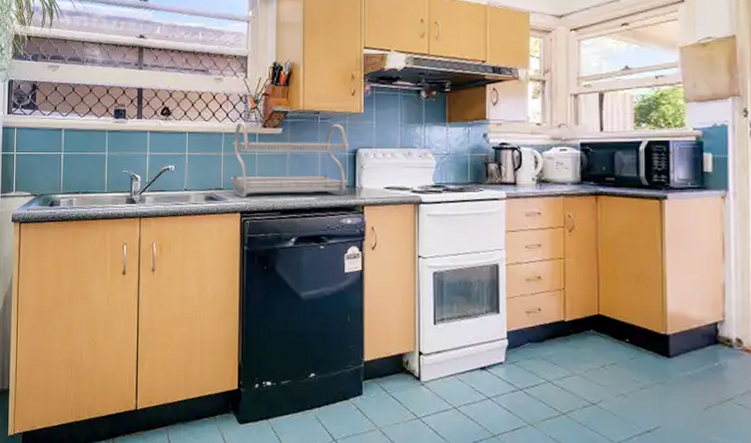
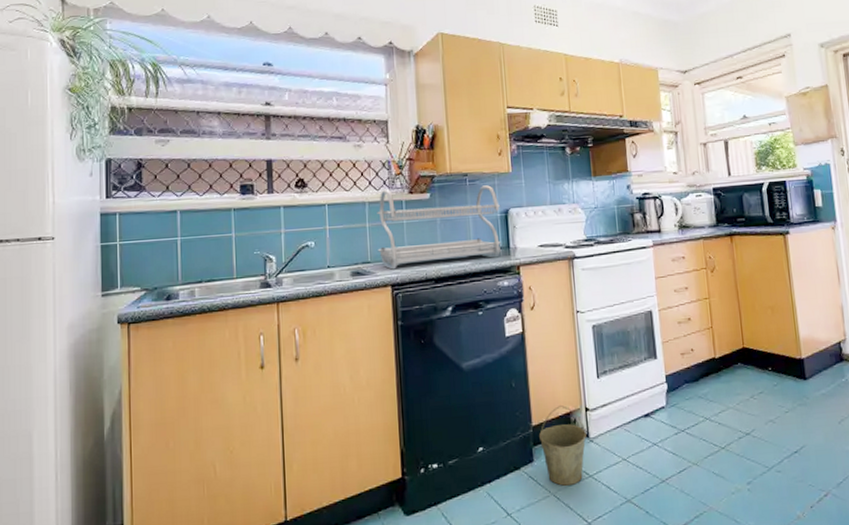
bucket: none [370,346,418,424] -> present [539,405,586,486]

